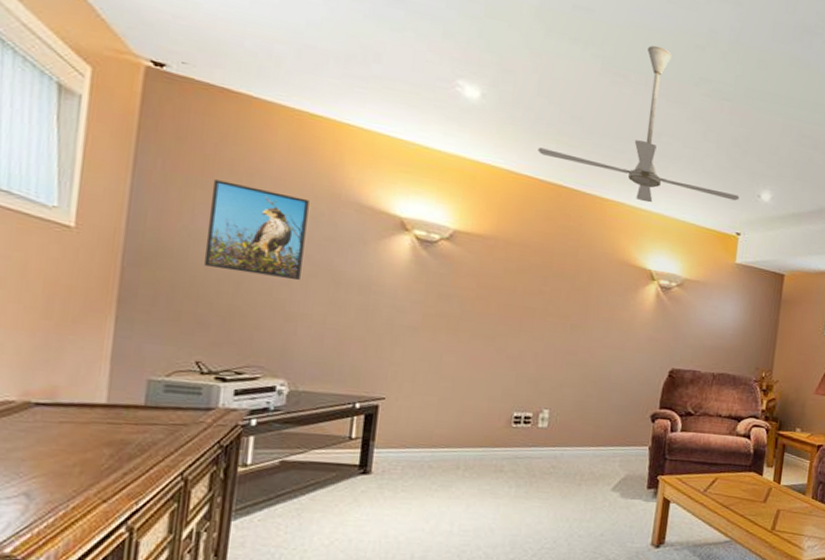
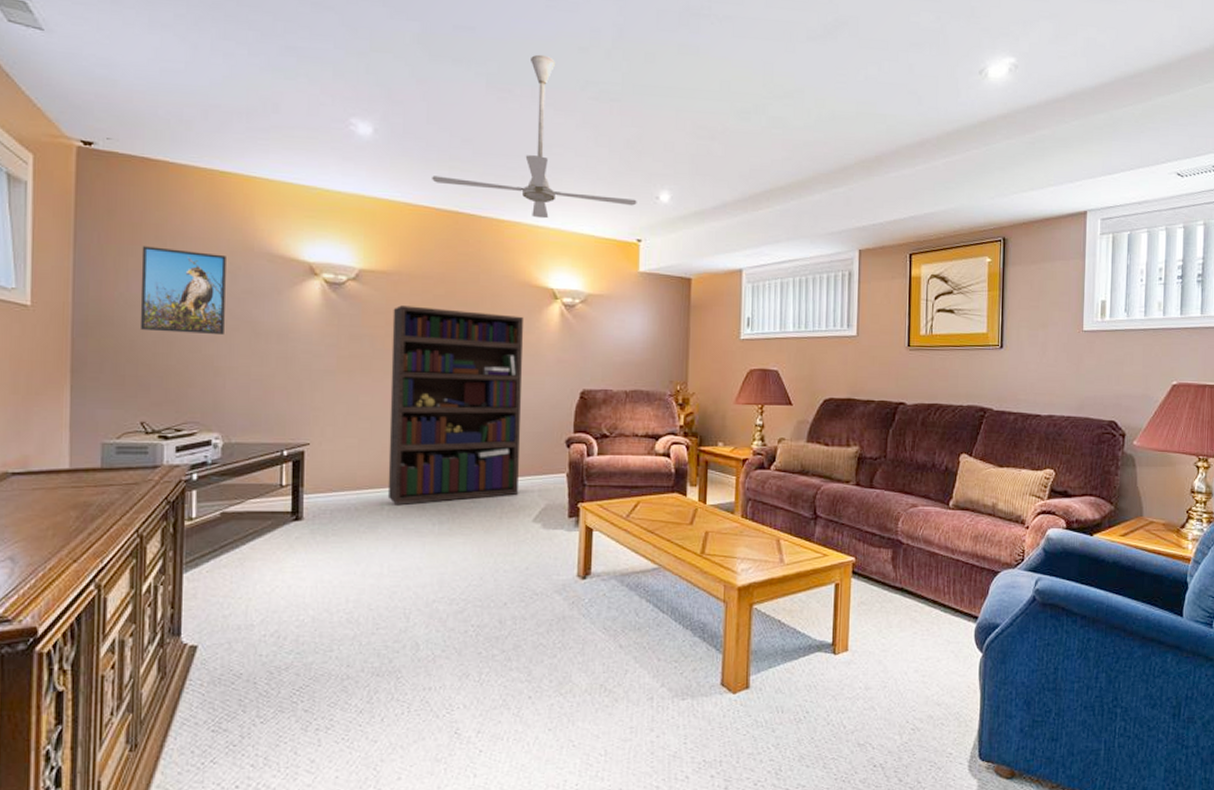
bookcase: none [464,270,619,466] -> present [387,305,523,504]

